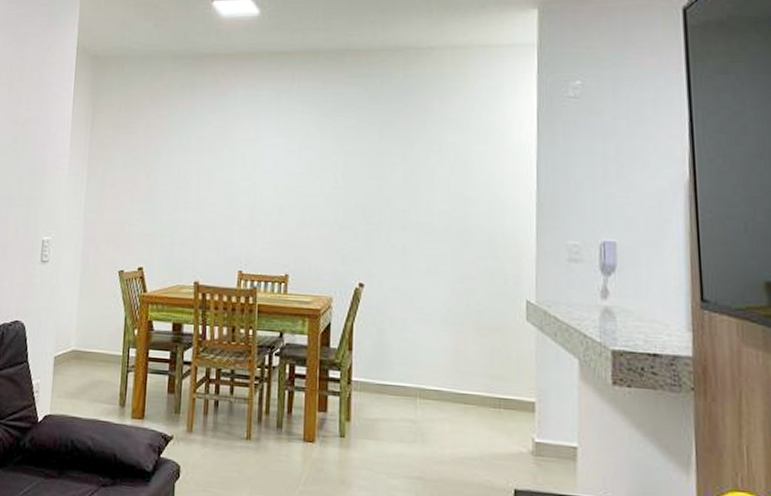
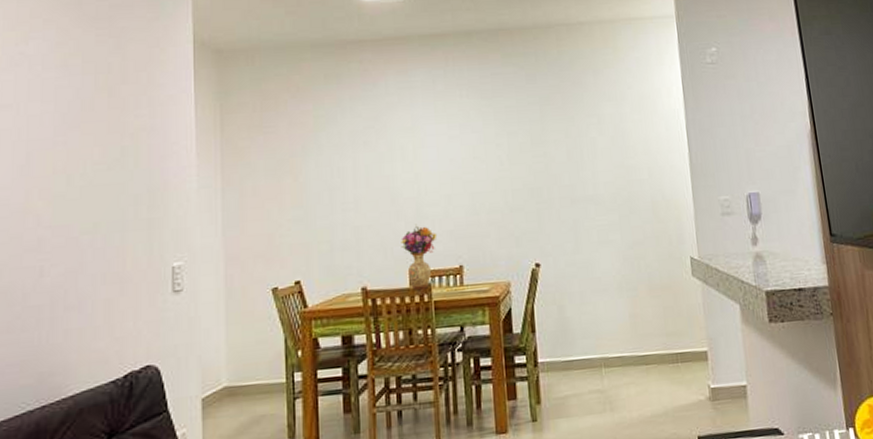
flower arrangement: none [233,229,267,293] -> present [401,224,438,291]

